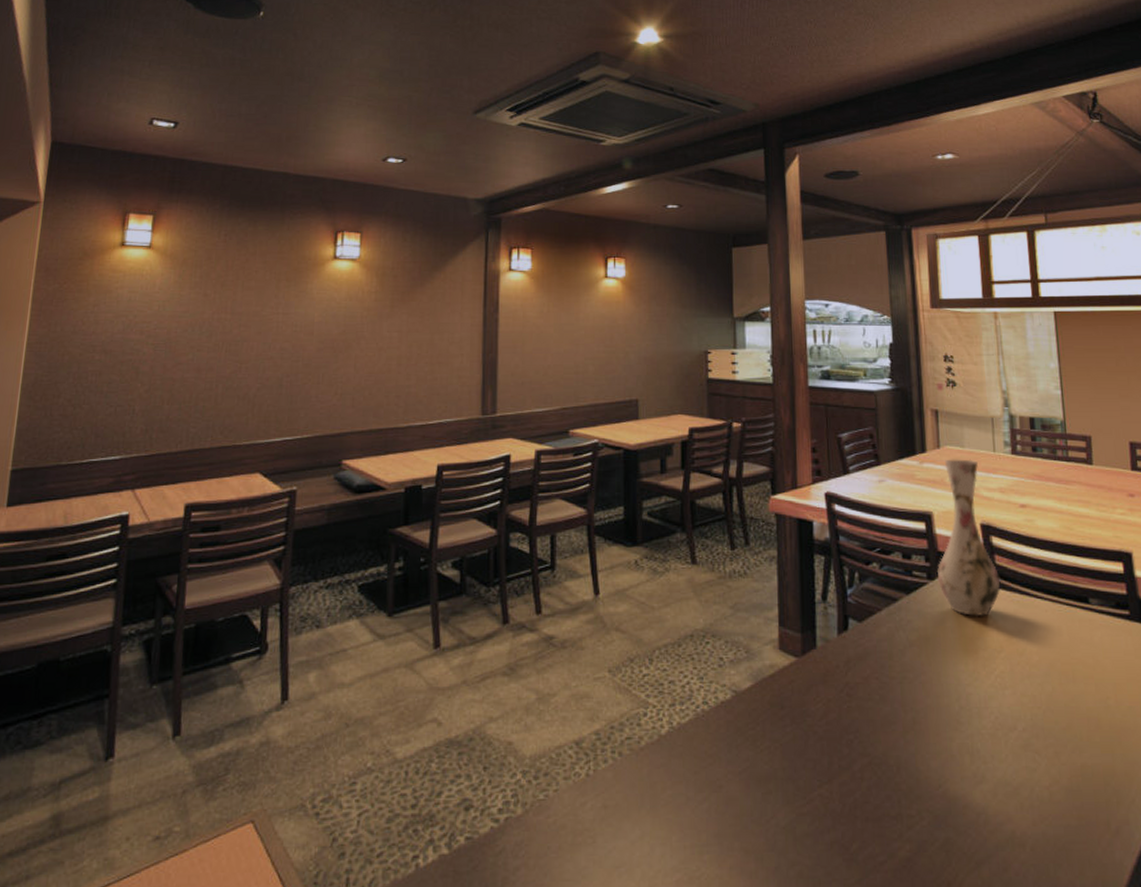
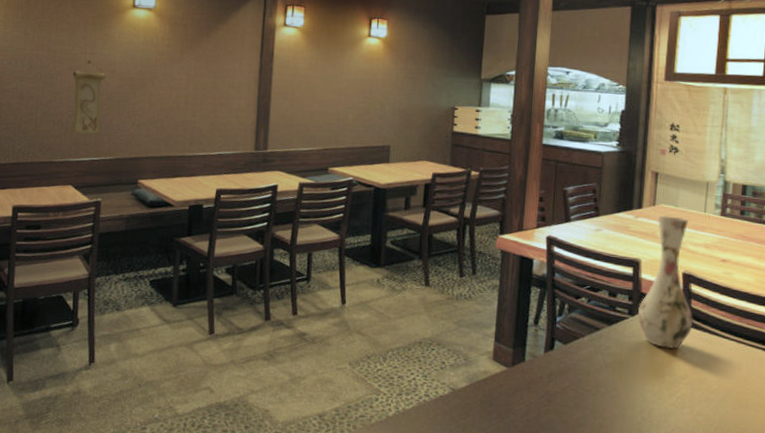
wall scroll: none [261,322,302,410] -> present [73,60,106,134]

